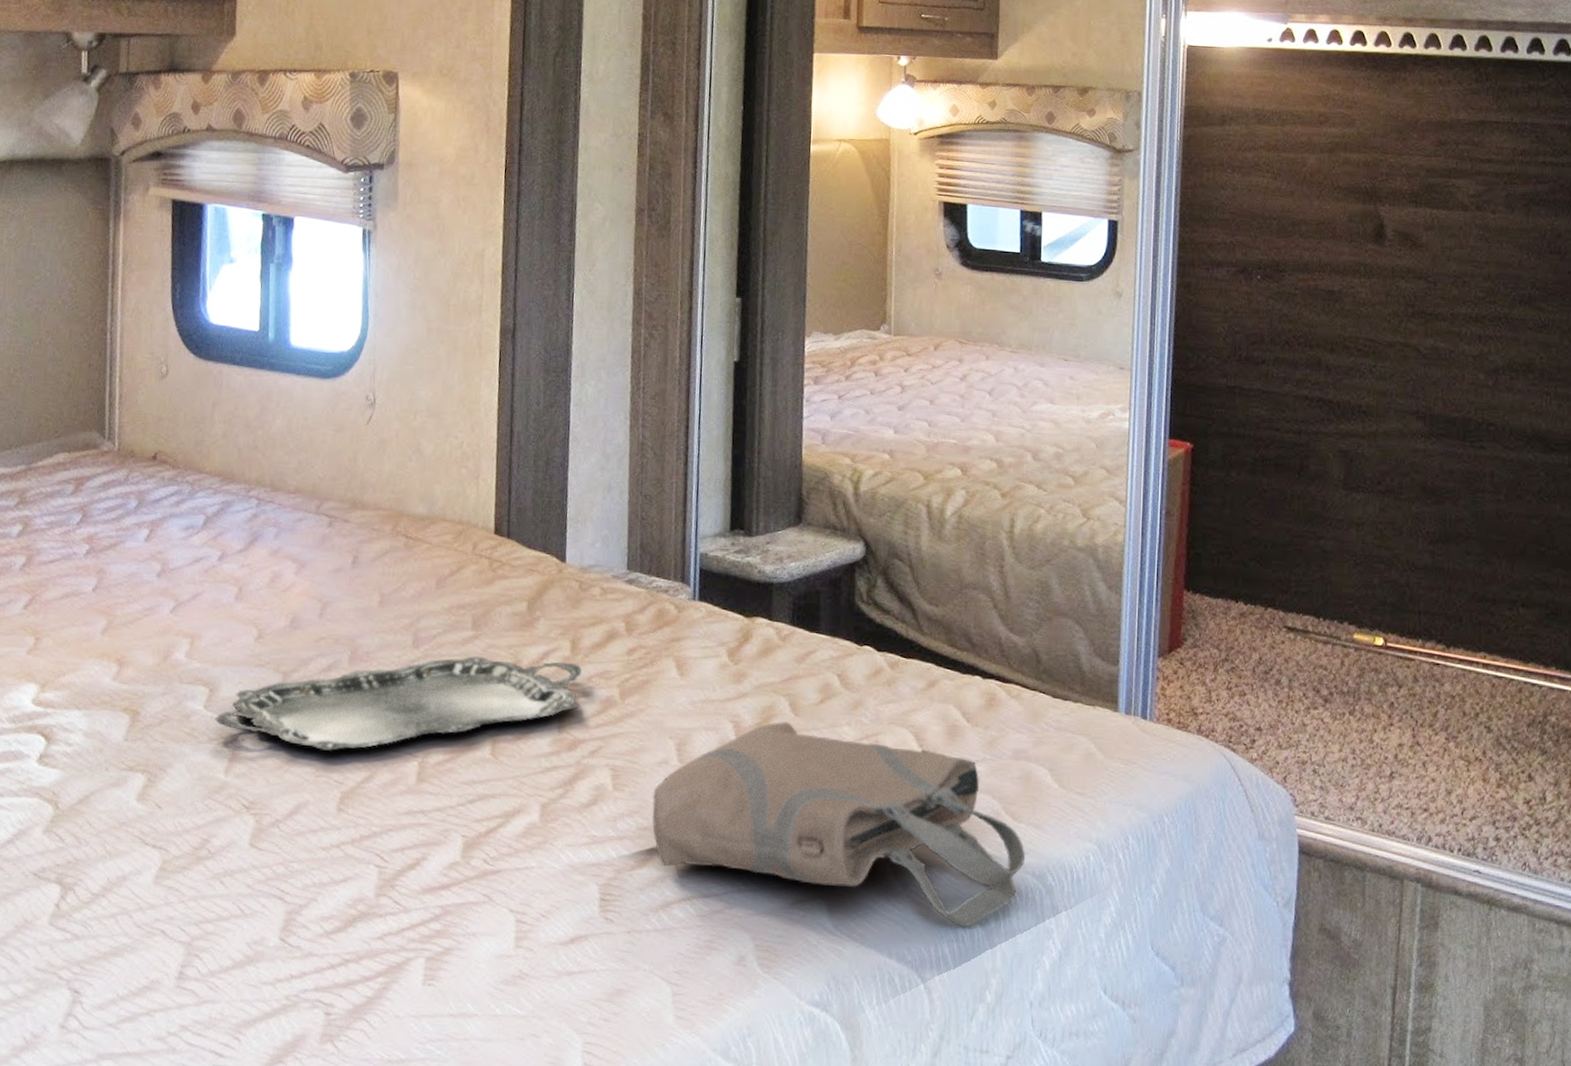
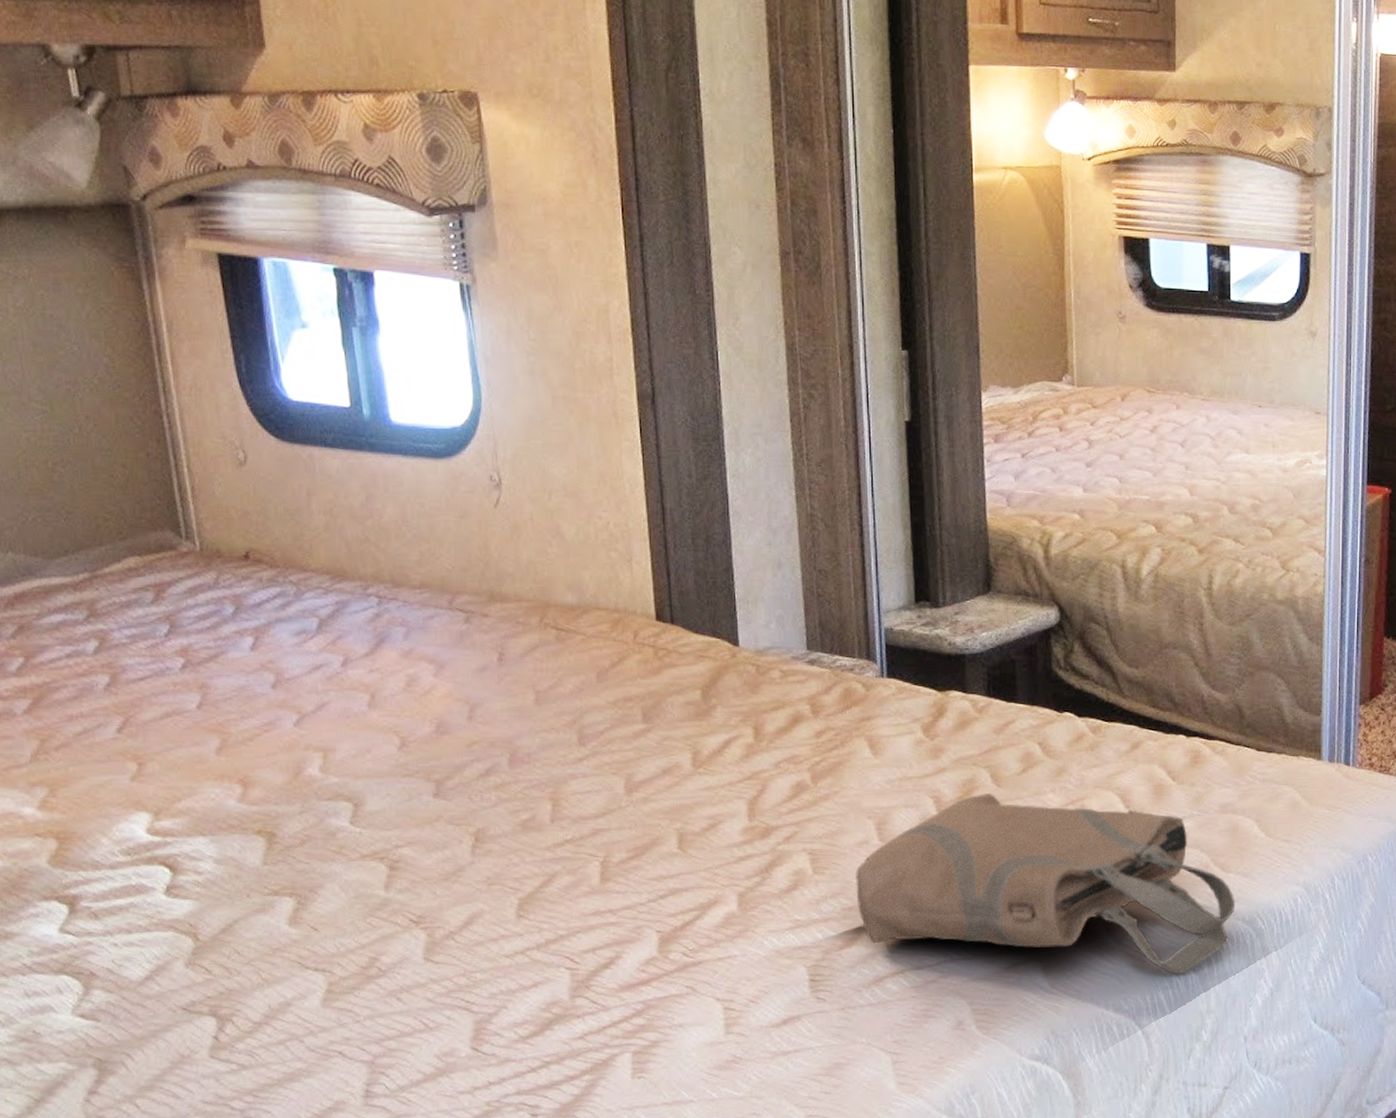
serving tray: present [215,656,583,751] -> none [364,750,769,858]

